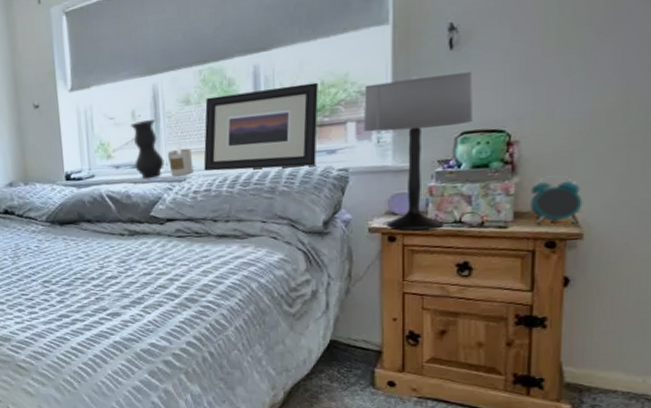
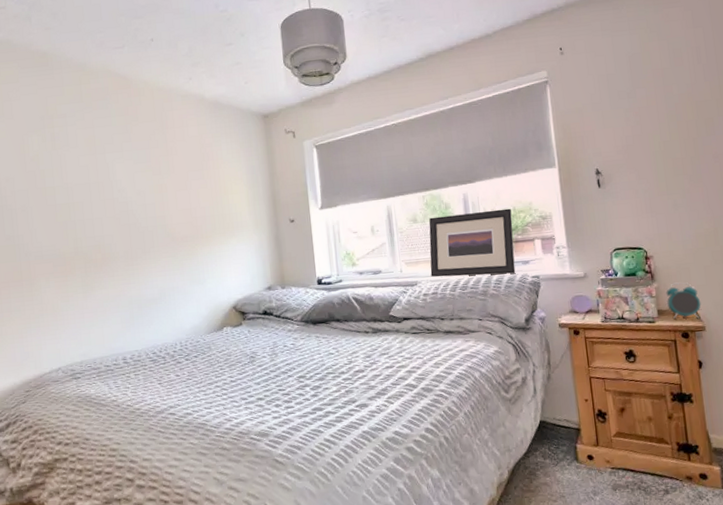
vase: present [130,119,165,179] -> none [371,234,399,284]
candle: present [168,147,194,177] -> none [402,257,423,282]
table lamp: present [363,72,474,231] -> none [544,204,621,326]

